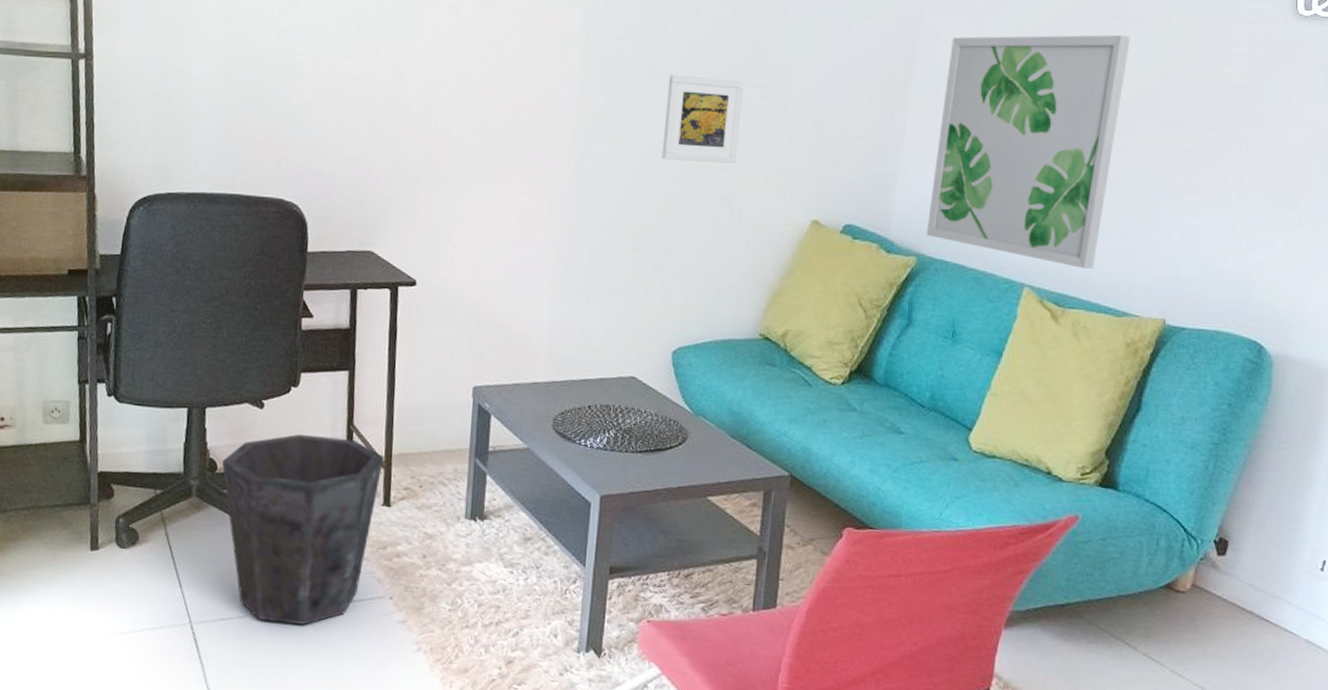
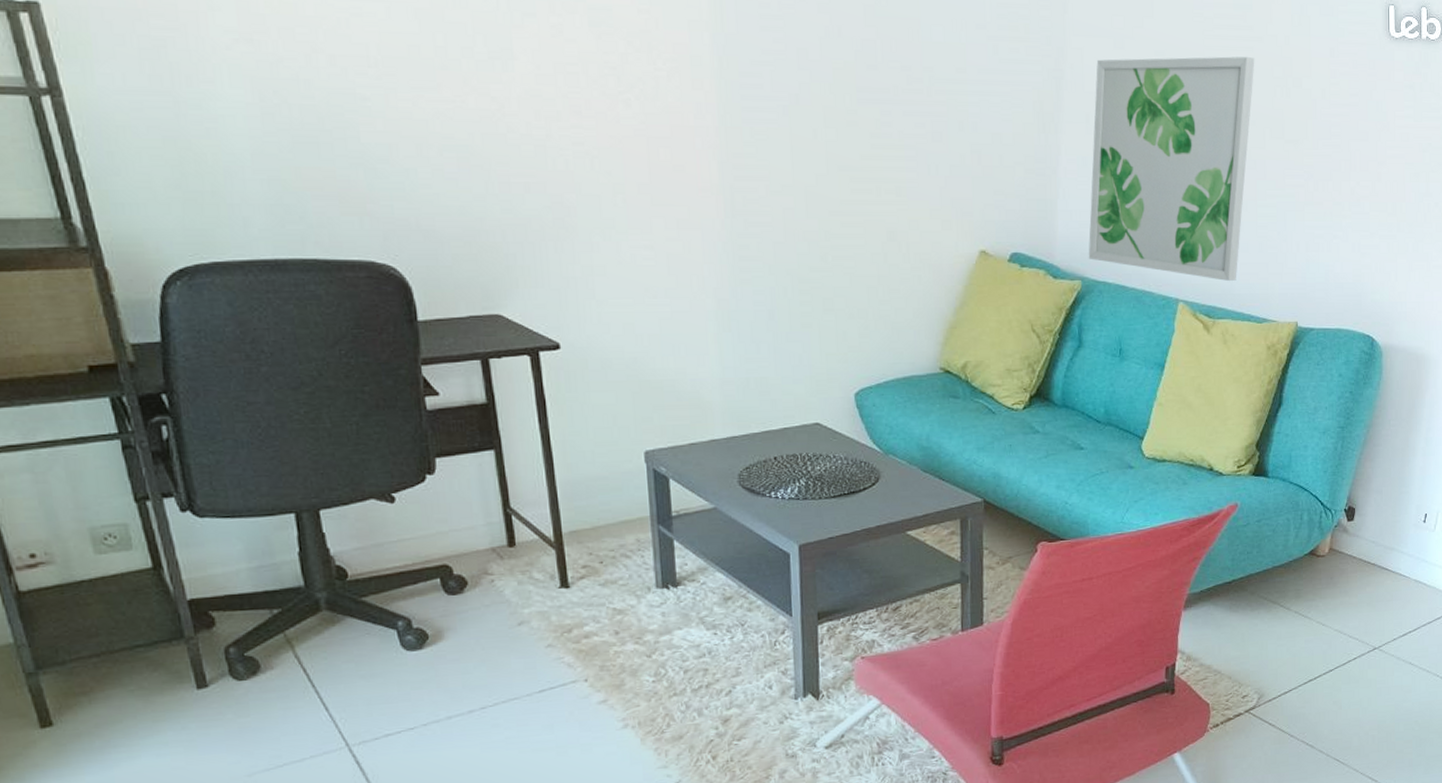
waste bin: present [222,434,384,625] -> none [352,523,554,729]
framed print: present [662,74,744,163] -> none [816,103,898,196]

